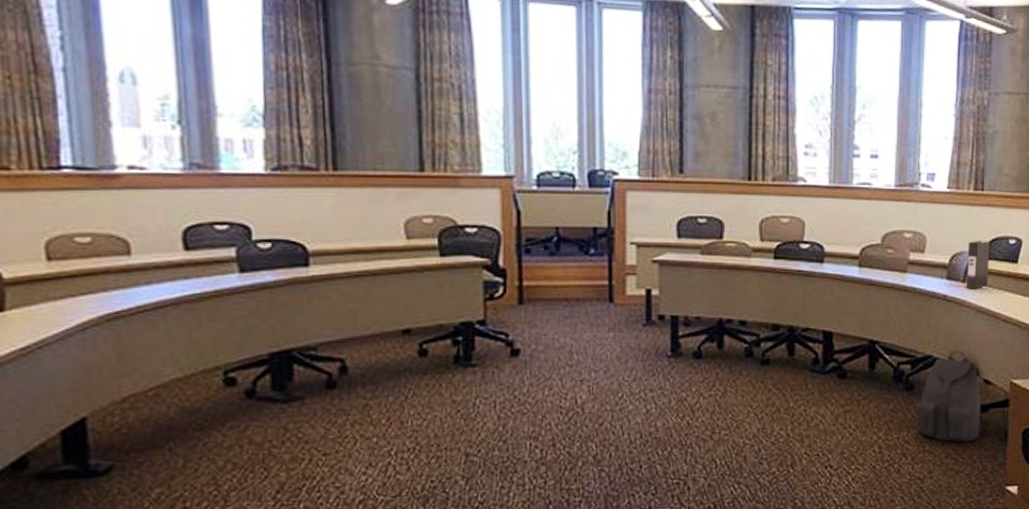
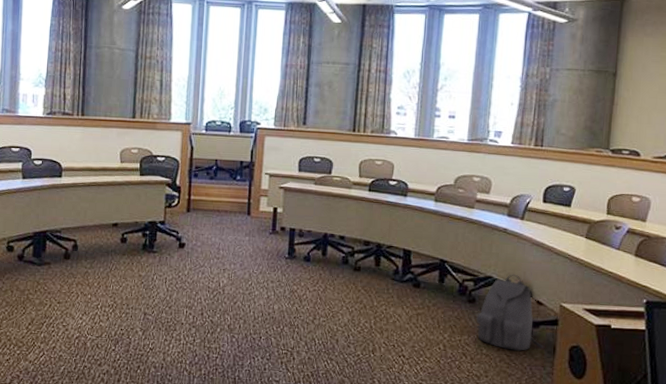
binder: present [965,241,990,290] -> none [523,186,546,226]

